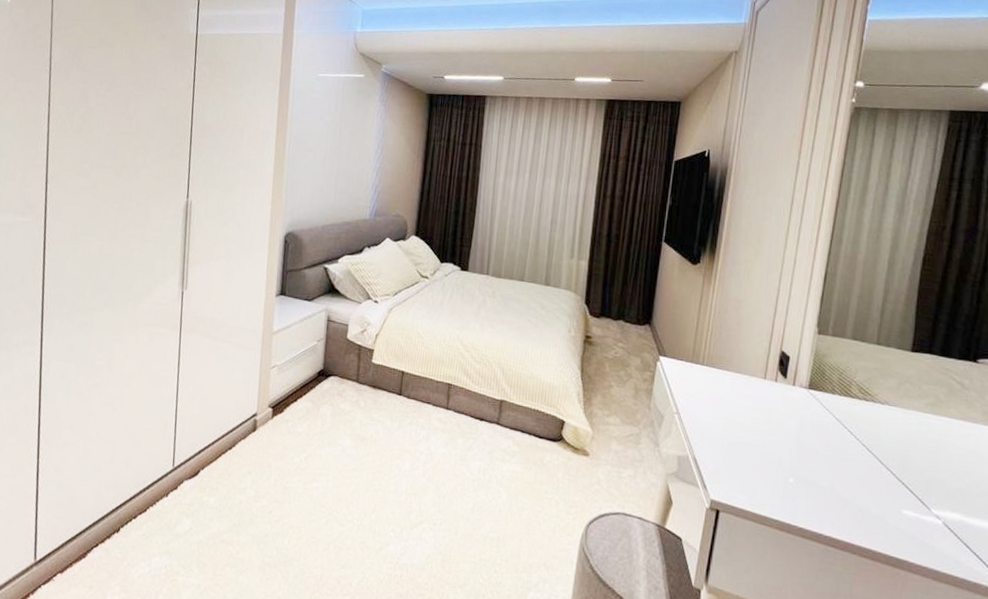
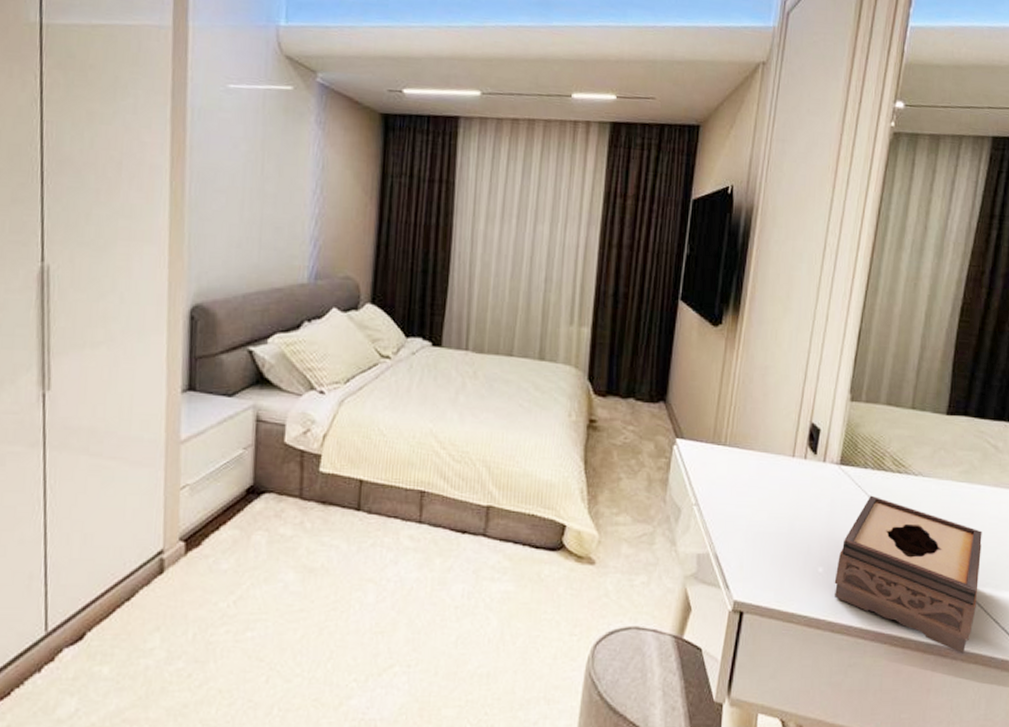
tissue box: none [804,418,950,573] -> present [834,495,982,654]

